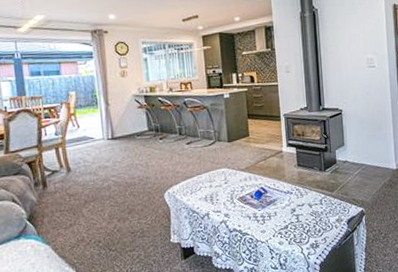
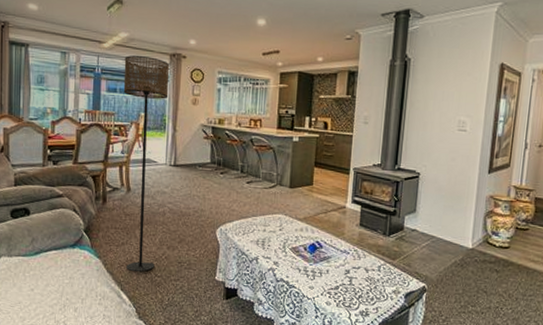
floor lamp: none [44,35,108,252] -> present [123,55,170,273]

